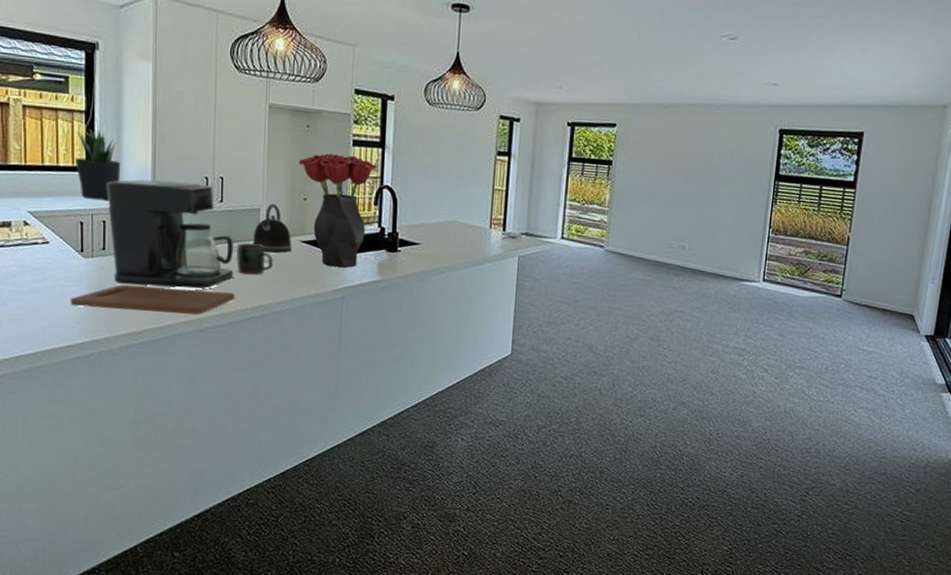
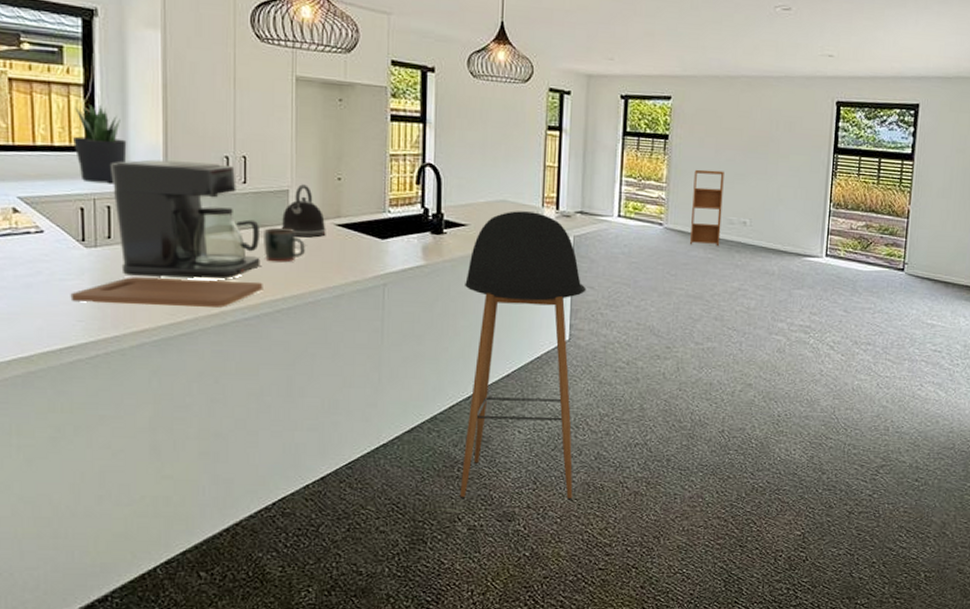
bouquet: present [298,153,377,268] -> none [331,129,418,252]
bar stool: none [405,231,529,506] -> present [459,211,586,501]
bookshelf: none [630,194,665,270] -> present [690,169,724,247]

